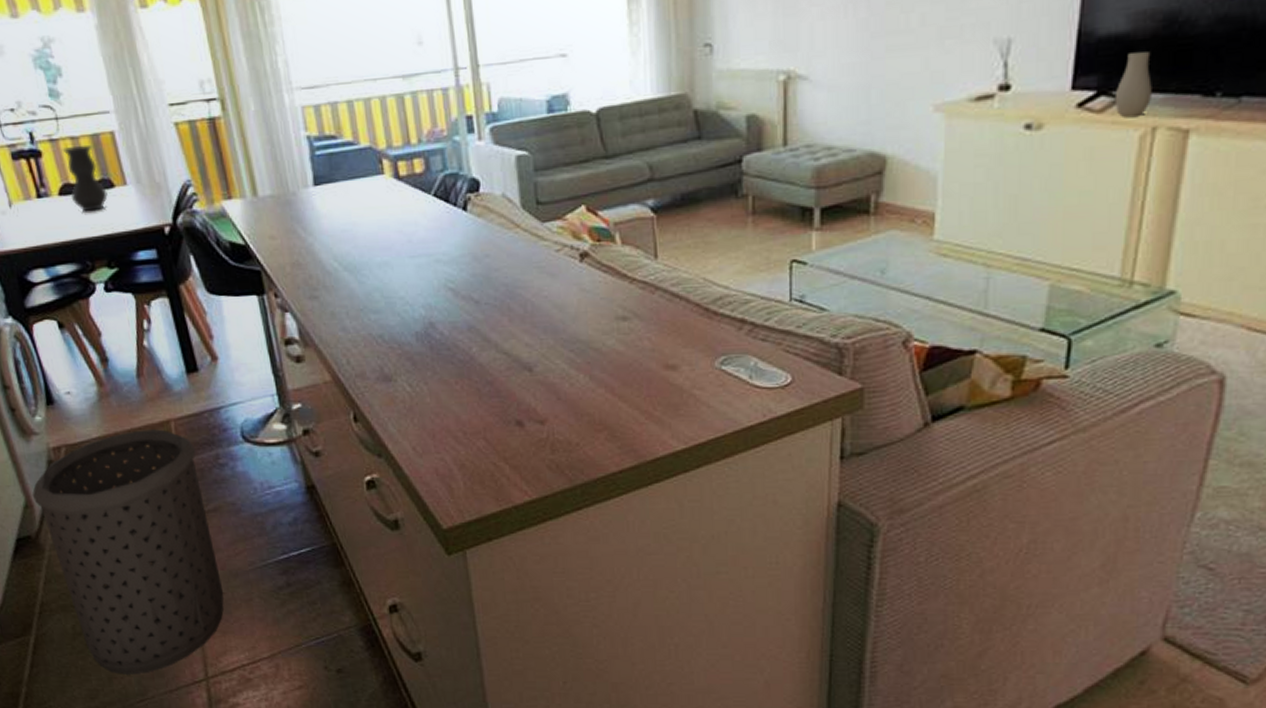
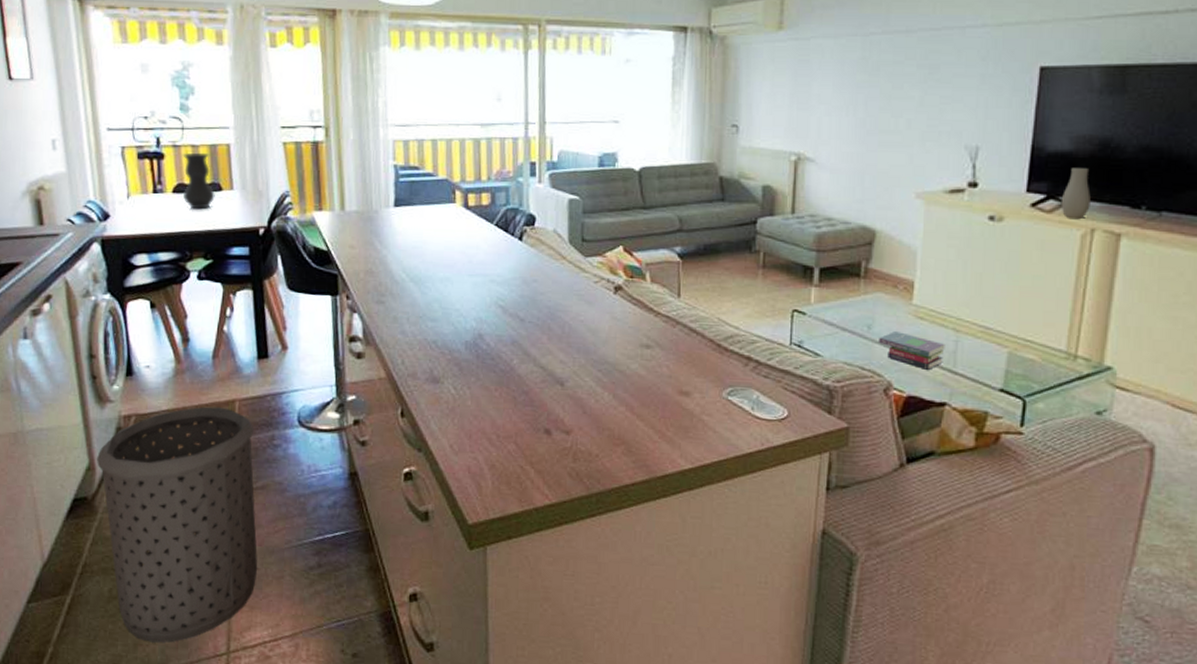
books: none [895,273,974,315] -> present [879,331,945,370]

